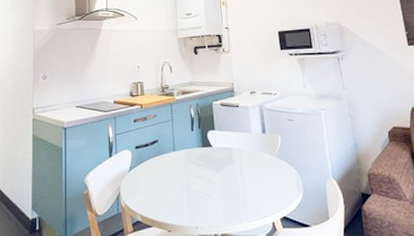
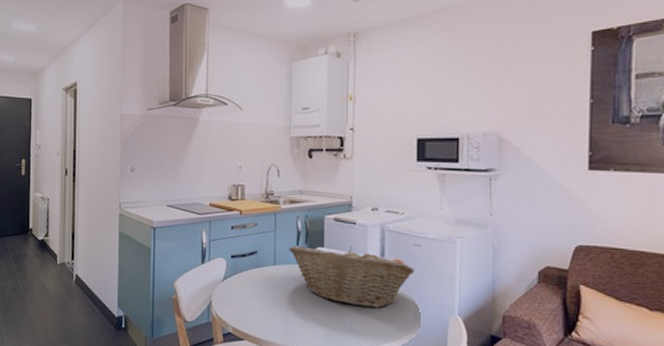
fruit basket: none [185,127,292,181] -> present [289,245,414,308]

